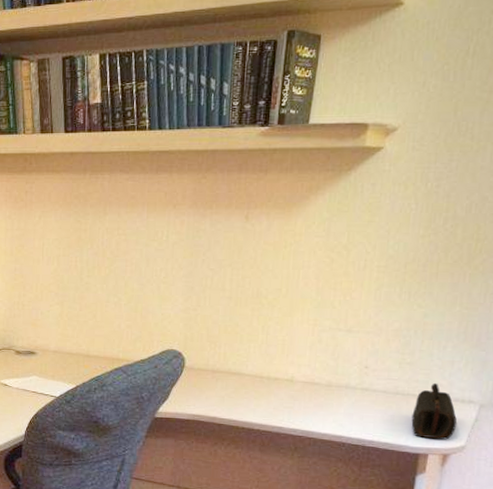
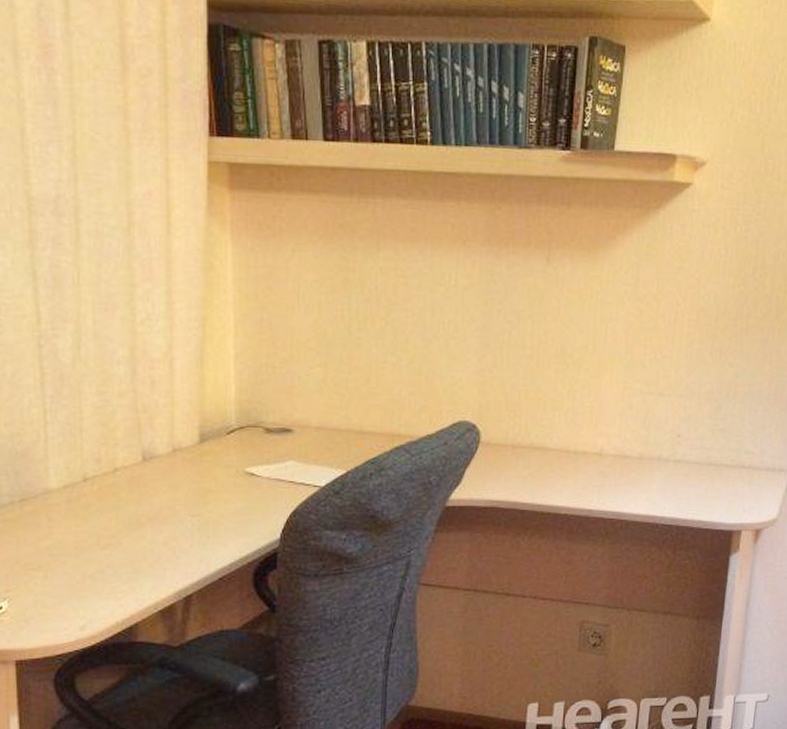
pencil case: present [411,384,457,440] -> none [724,452,768,514]

